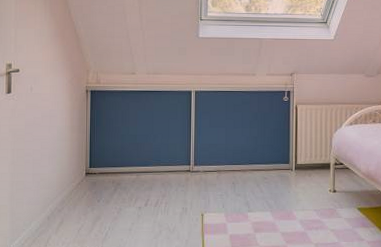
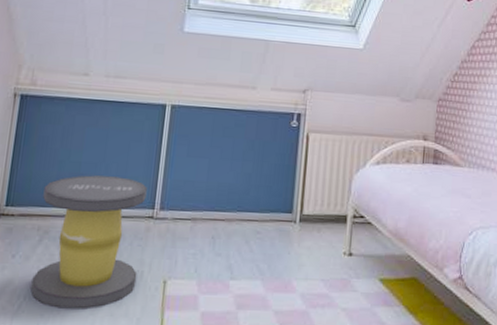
stool: none [113,144,184,235] -> present [30,175,147,310]

